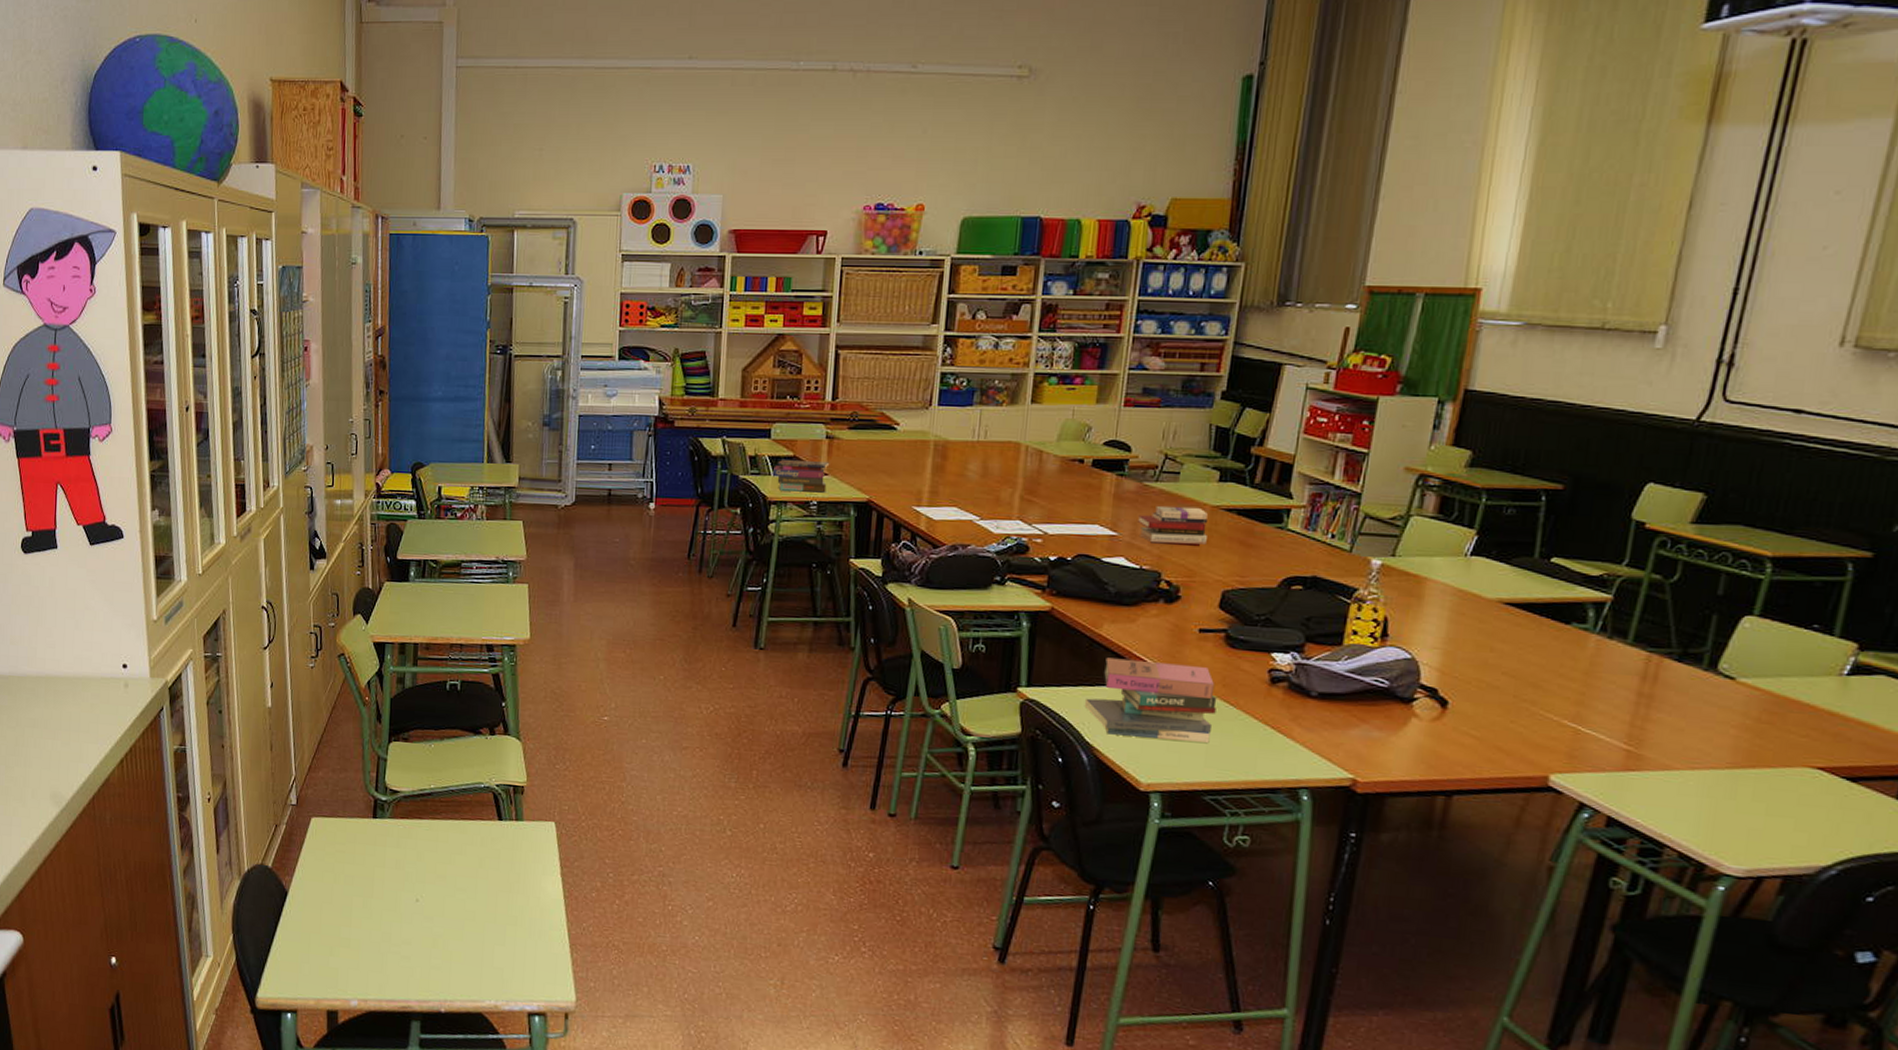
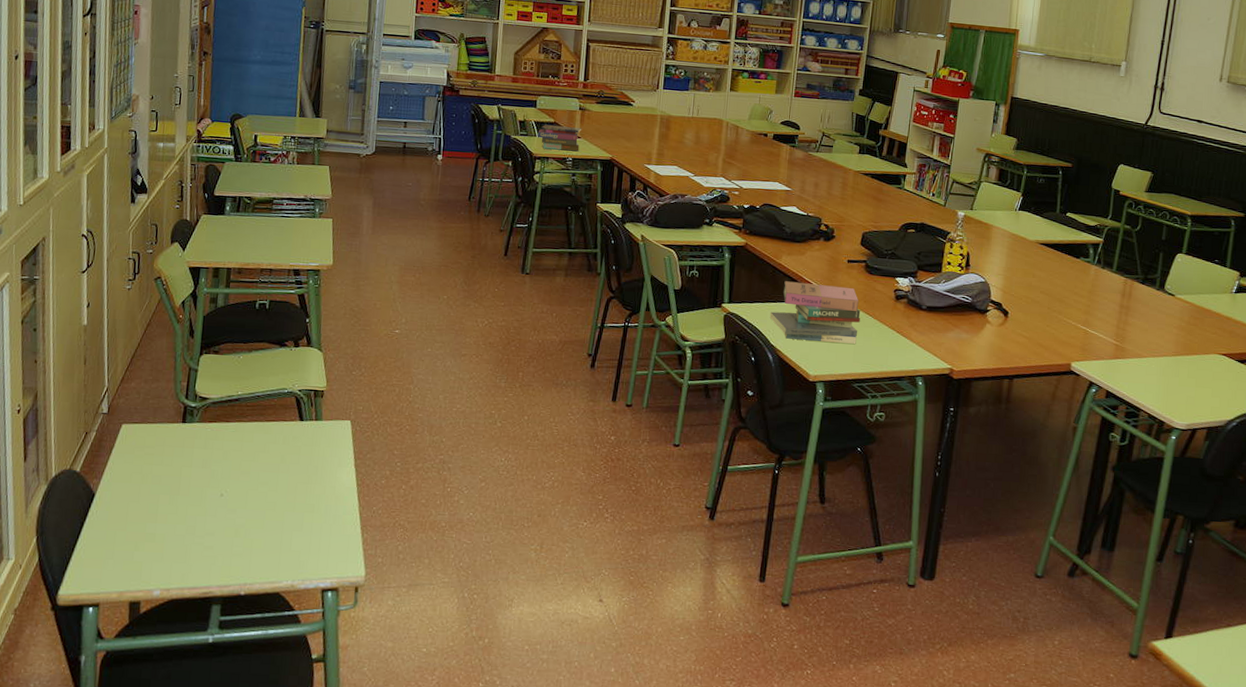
books: present [1138,505,1209,547] -> none [805,169,853,201]

